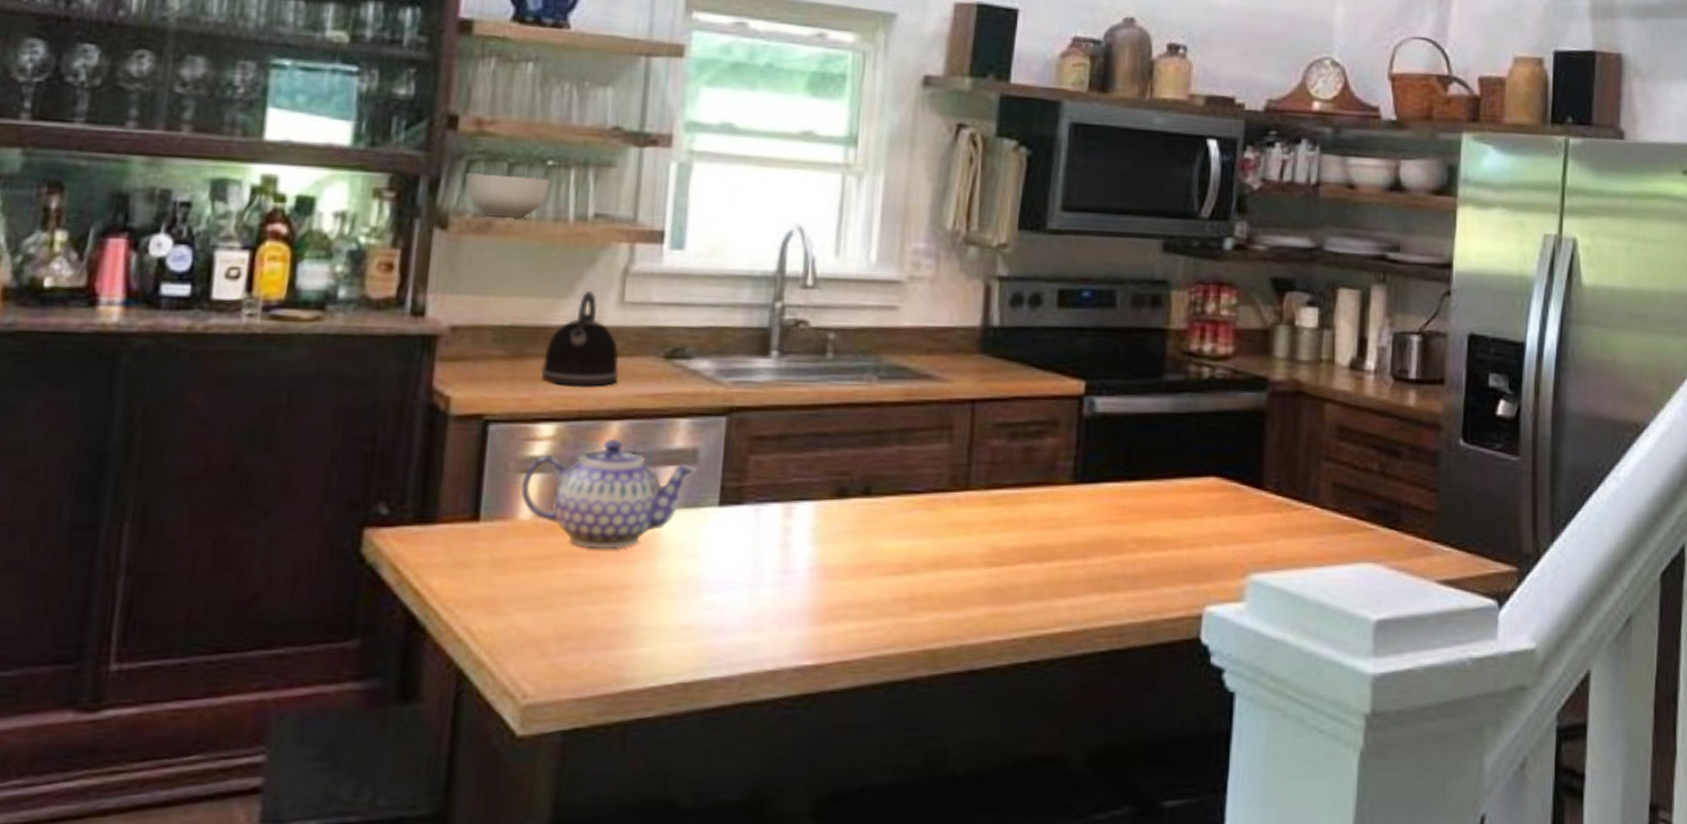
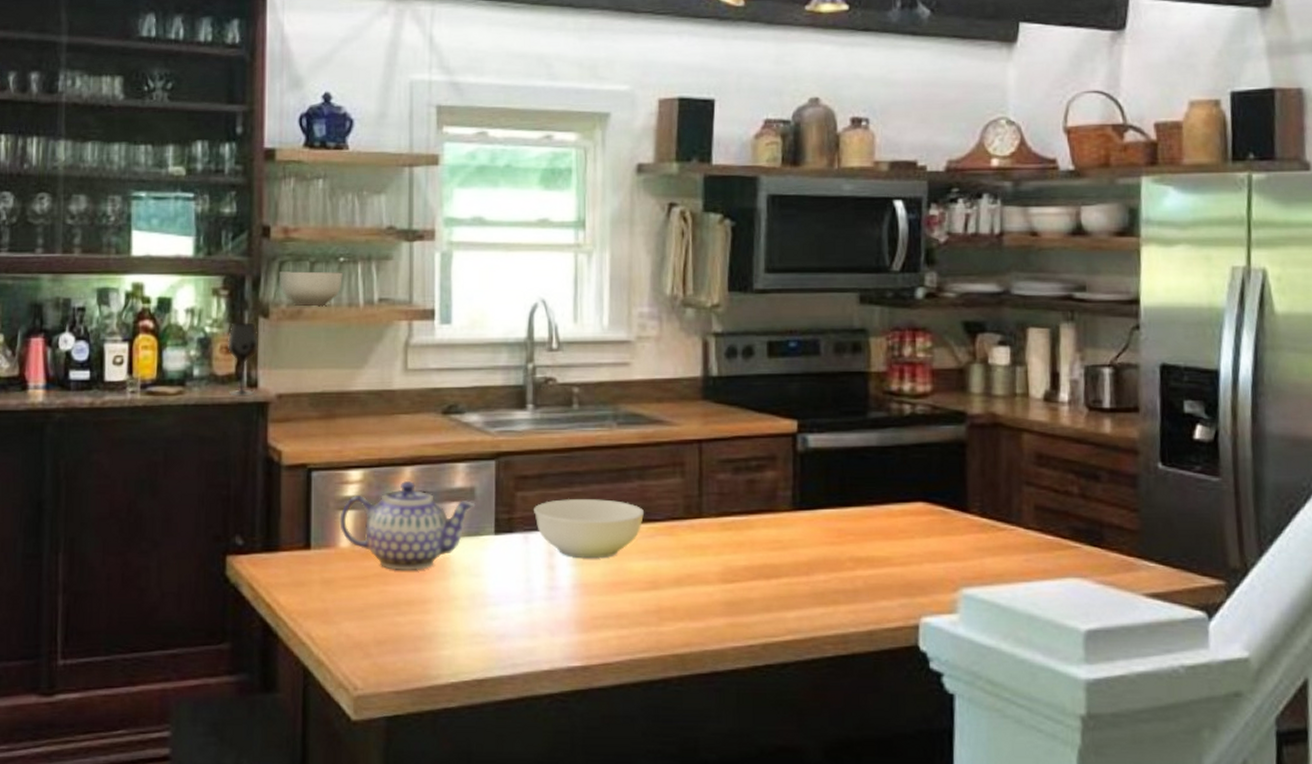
wine glass: none [386,233,432,327] -> present [227,322,259,397]
kettle: present [541,291,620,387] -> none [348,362,408,440]
bowl: none [768,465,903,536] -> present [533,499,645,558]

